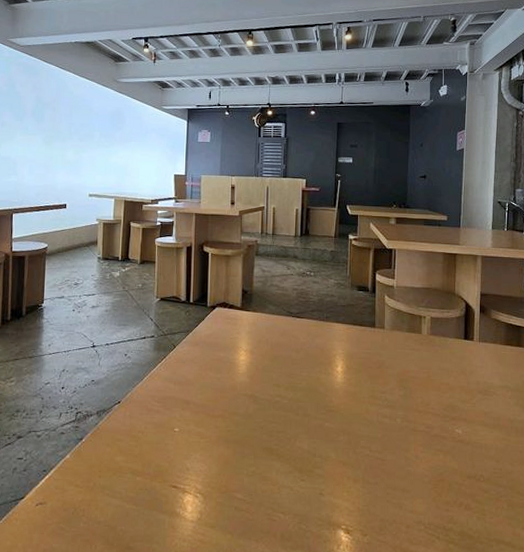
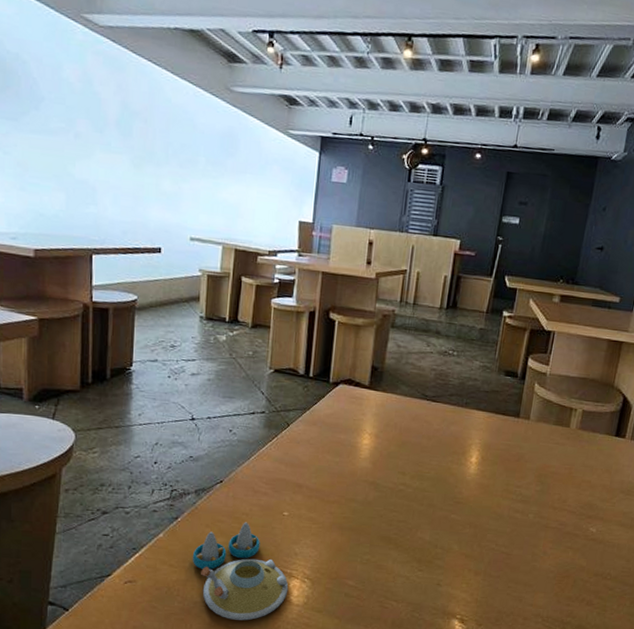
salt and pepper shaker set: none [95,439,183,539] -> present [192,522,289,621]

